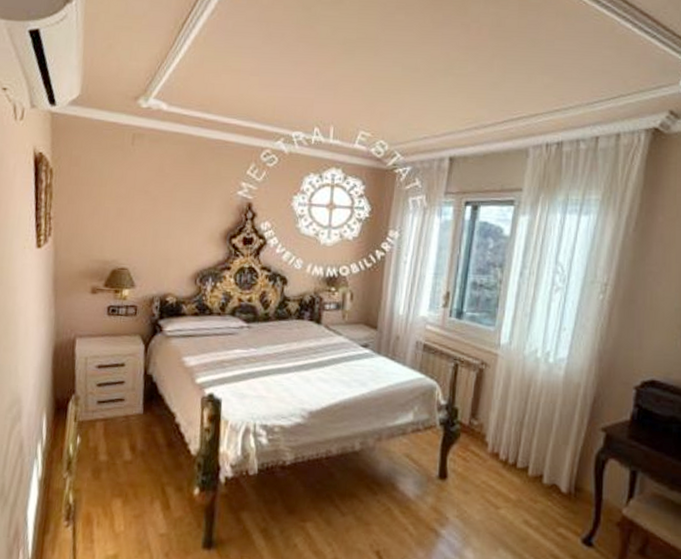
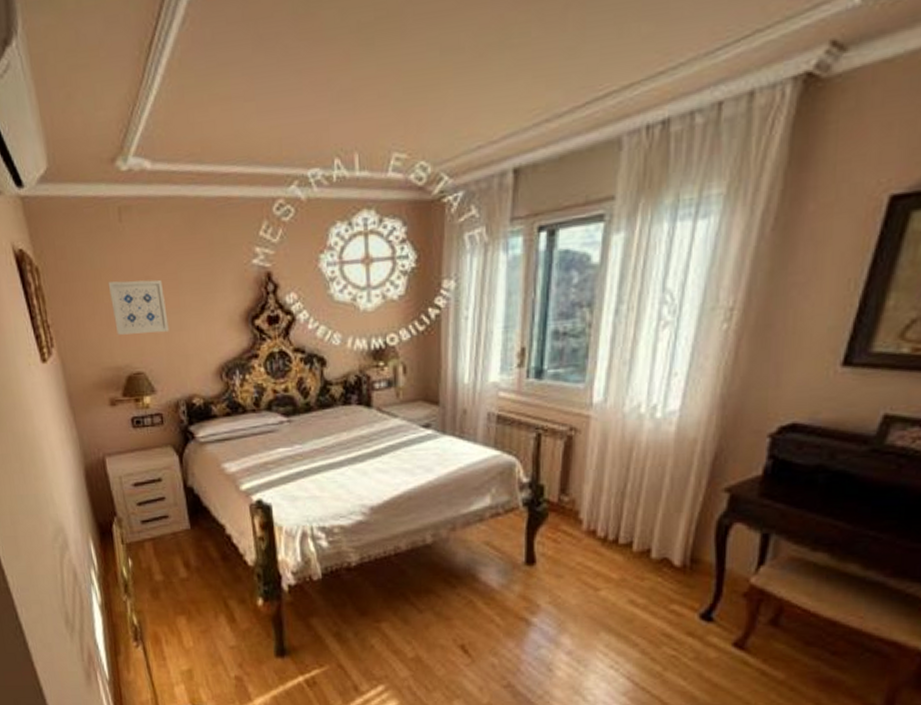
wall art: none [110,190,159,238] -> present [108,279,169,335]

